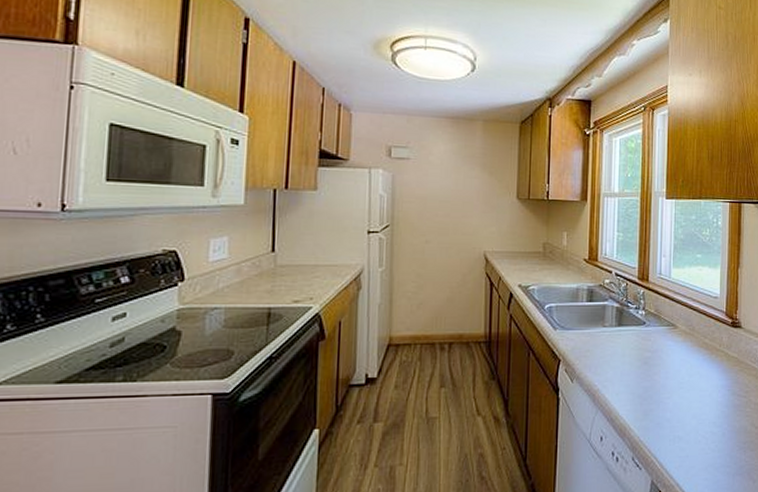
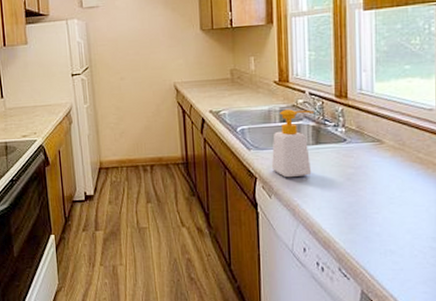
soap bottle: none [575,289,618,361] -> present [271,109,314,178]

